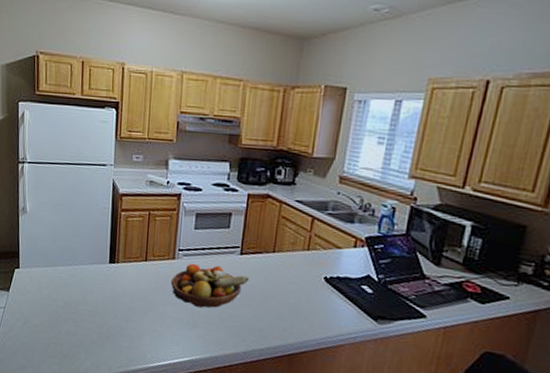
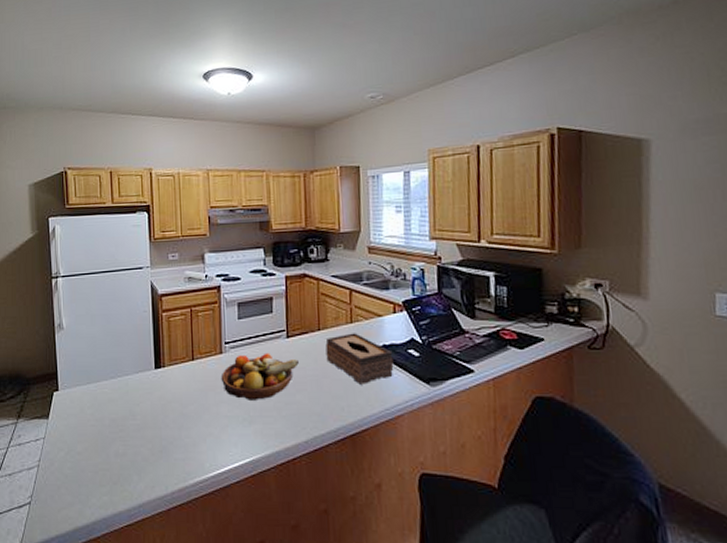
tissue box: none [277,260,346,311] -> present [325,333,394,385]

